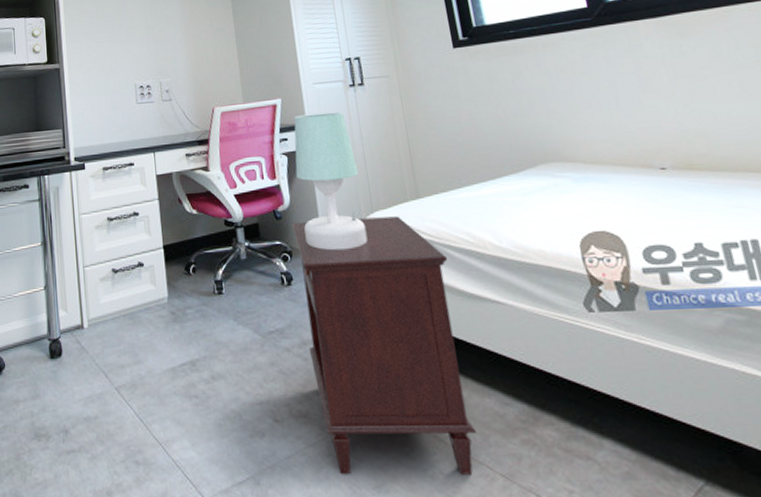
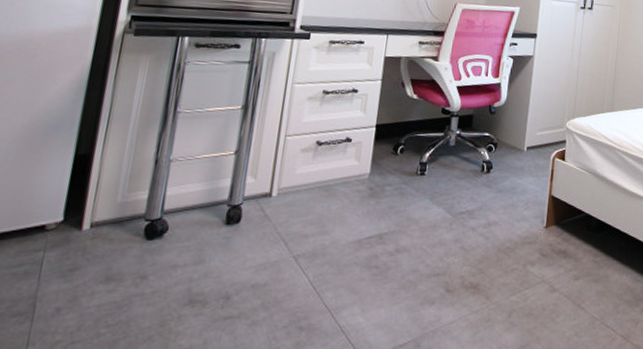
nightstand: present [291,216,477,475] -> none [490,118,623,337]
table lamp: present [294,111,368,251] -> none [512,25,571,147]

